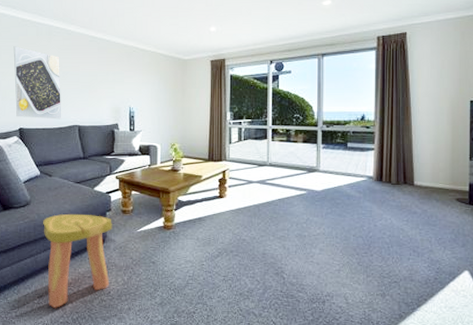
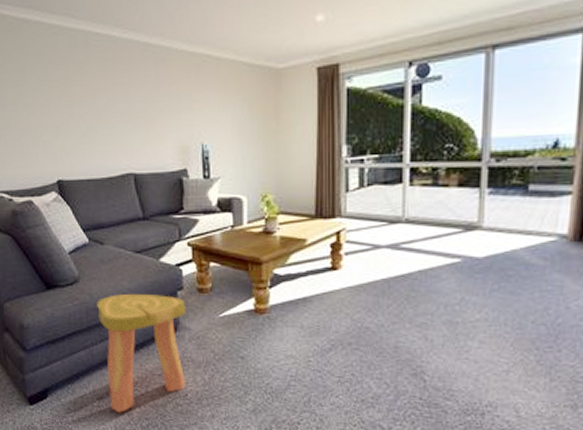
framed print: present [13,46,62,120] -> none [41,65,112,167]

